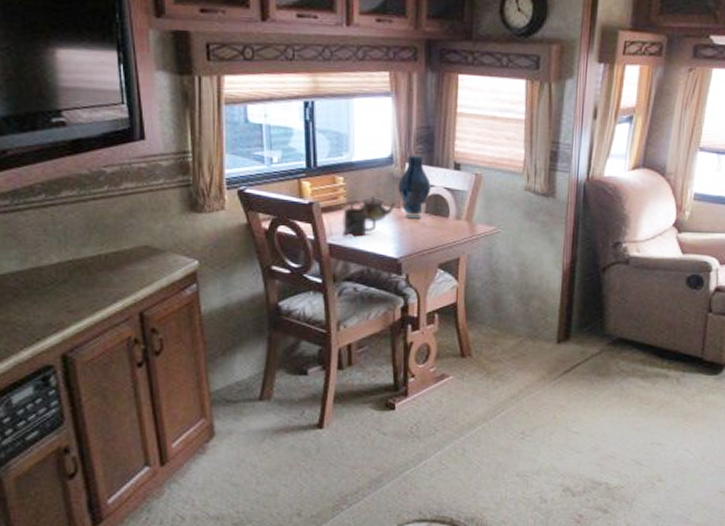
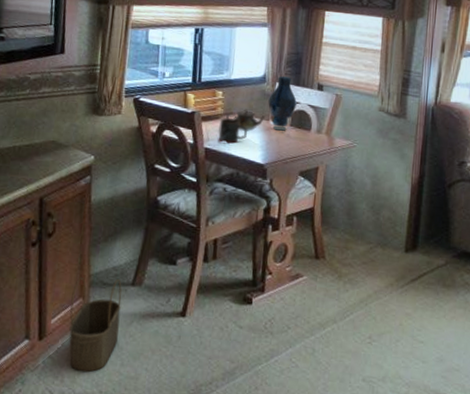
wicker basket: none [192,395,250,493] -> present [69,277,122,372]

